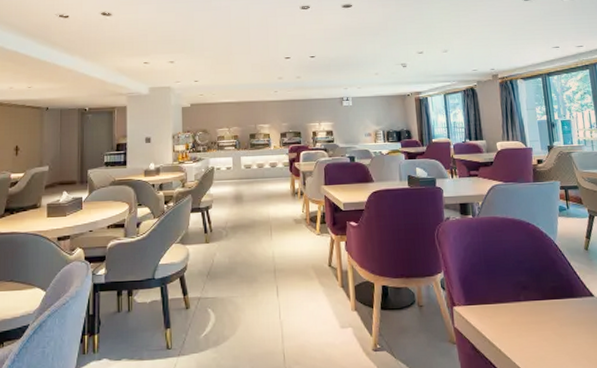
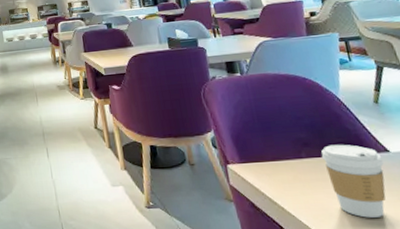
coffee cup: none [537,288,588,359] -> present [321,144,386,218]

